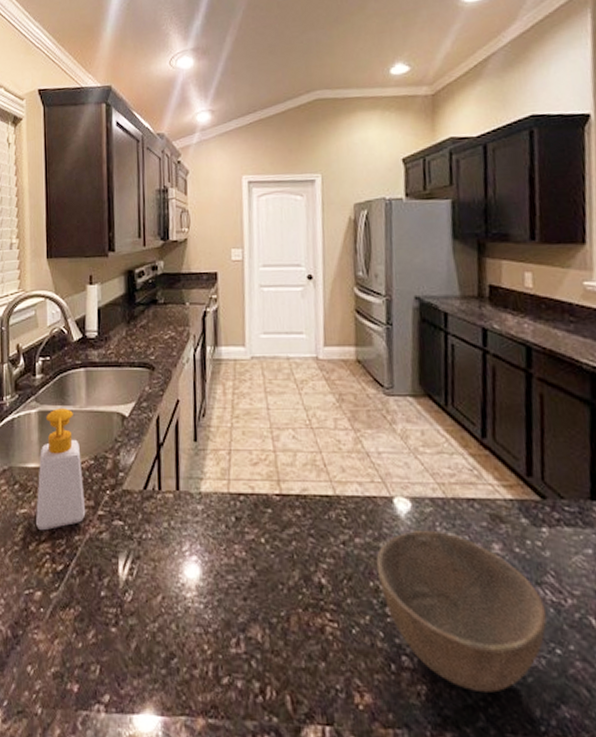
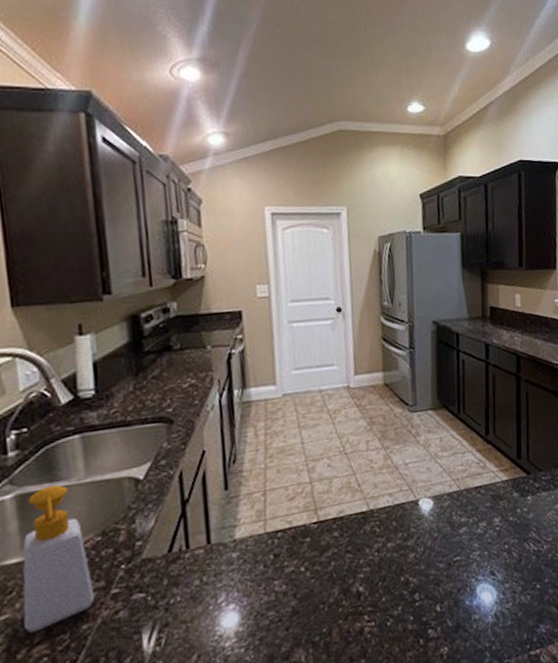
bowl: present [376,531,548,693] -> none [405,518,531,639]

